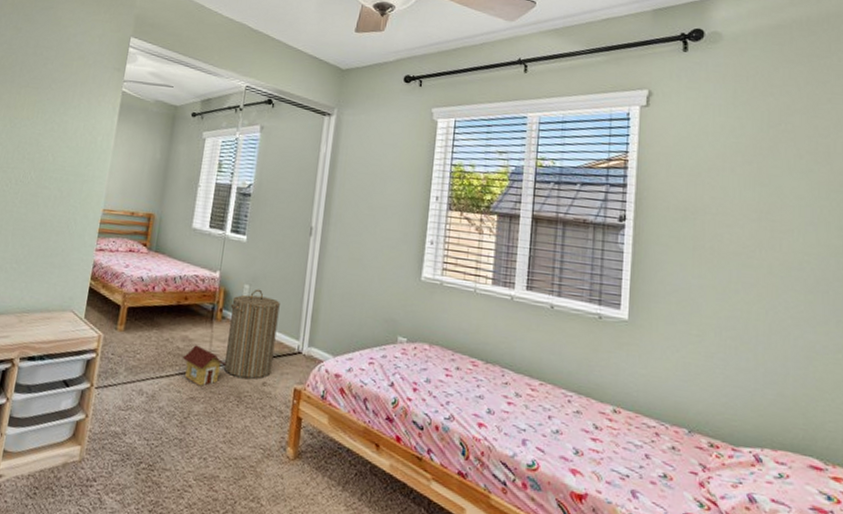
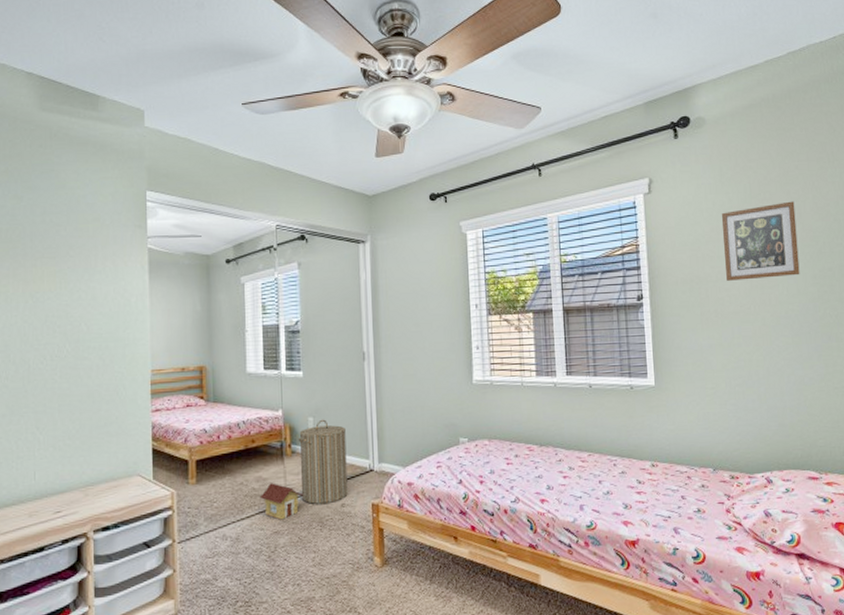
picture frame: none [729,137,823,223] -> present [721,201,800,281]

